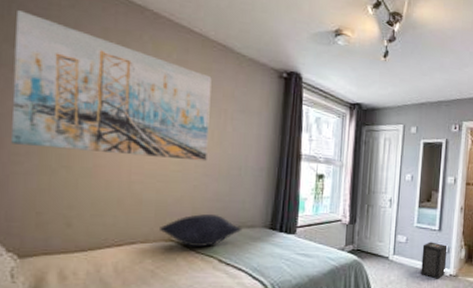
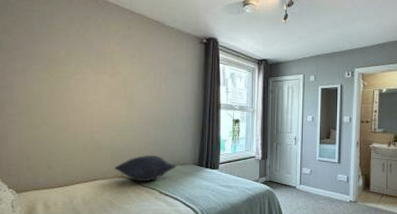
wall art: present [11,10,212,161] -> none [9,9,149,114]
speaker: present [421,242,448,279] -> none [324,173,347,205]

